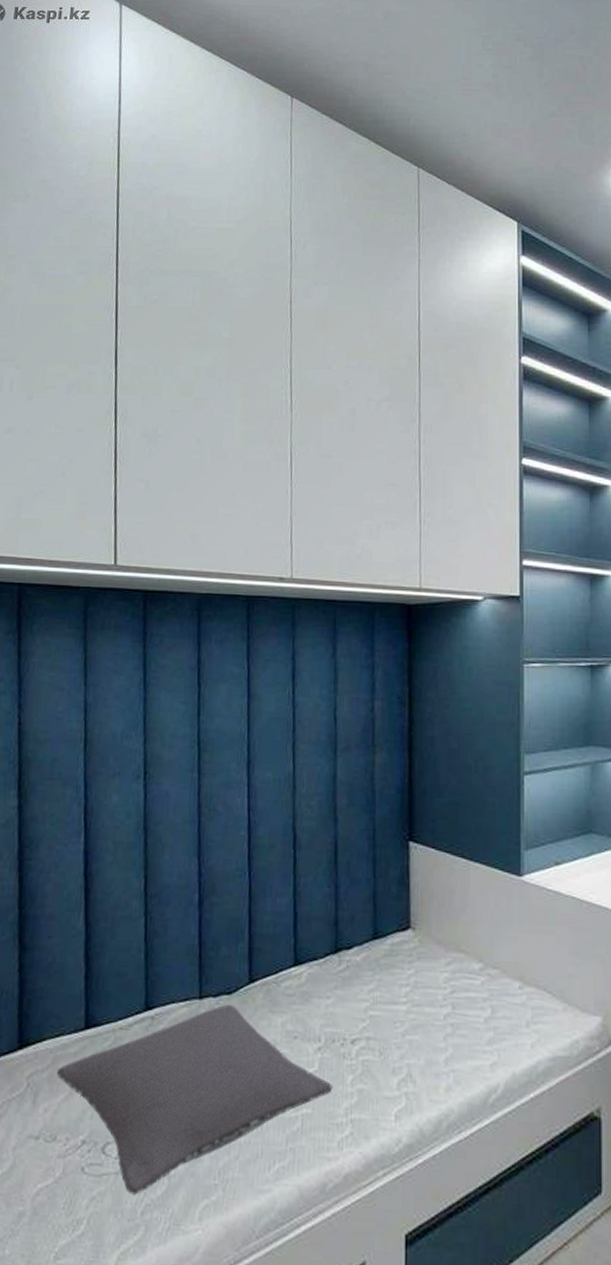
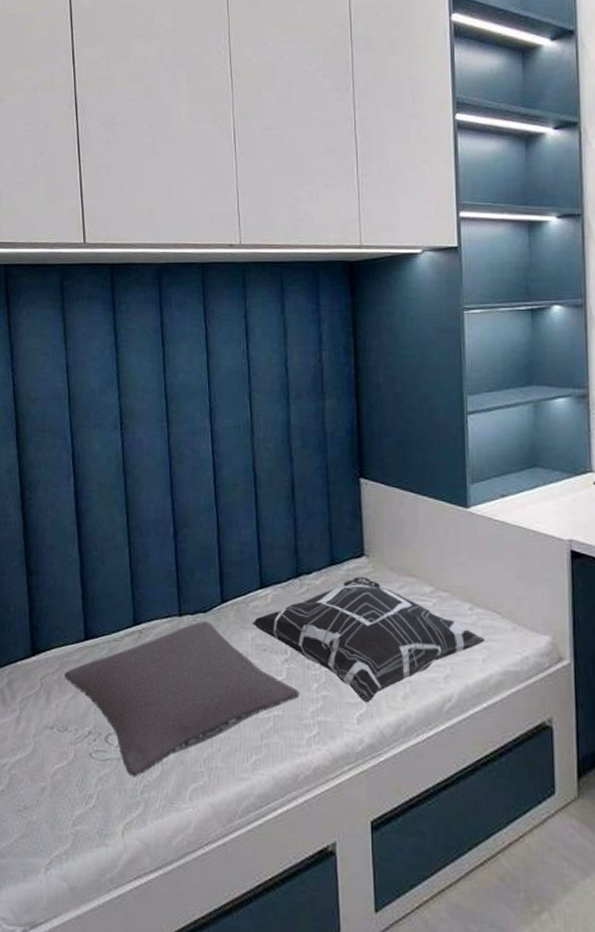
decorative pillow: none [282,952,534,1097] -> present [251,577,485,703]

